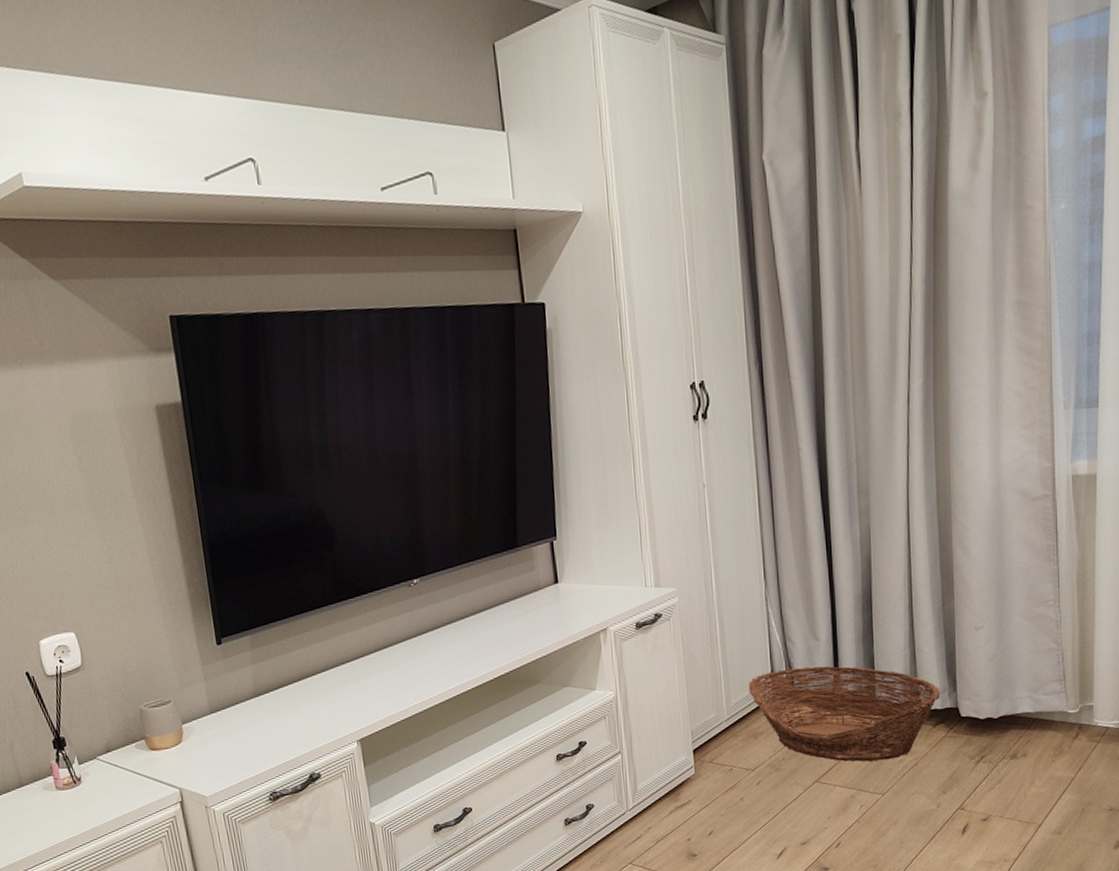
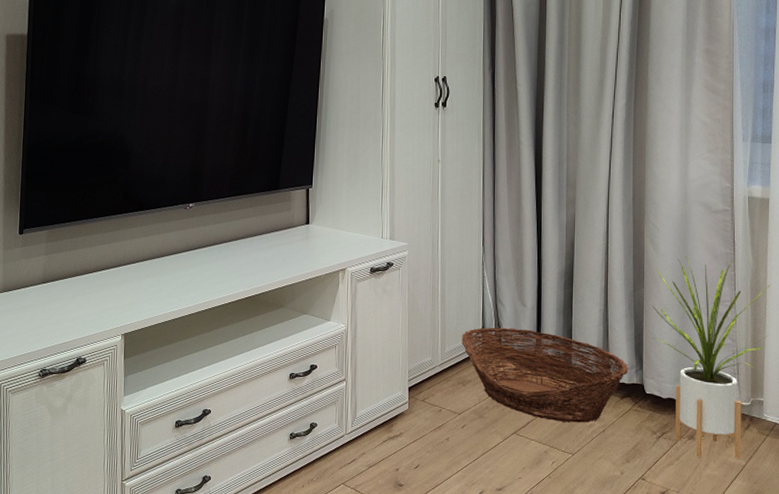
house plant: none [964,552,1100,777] -> present [652,255,771,459]

